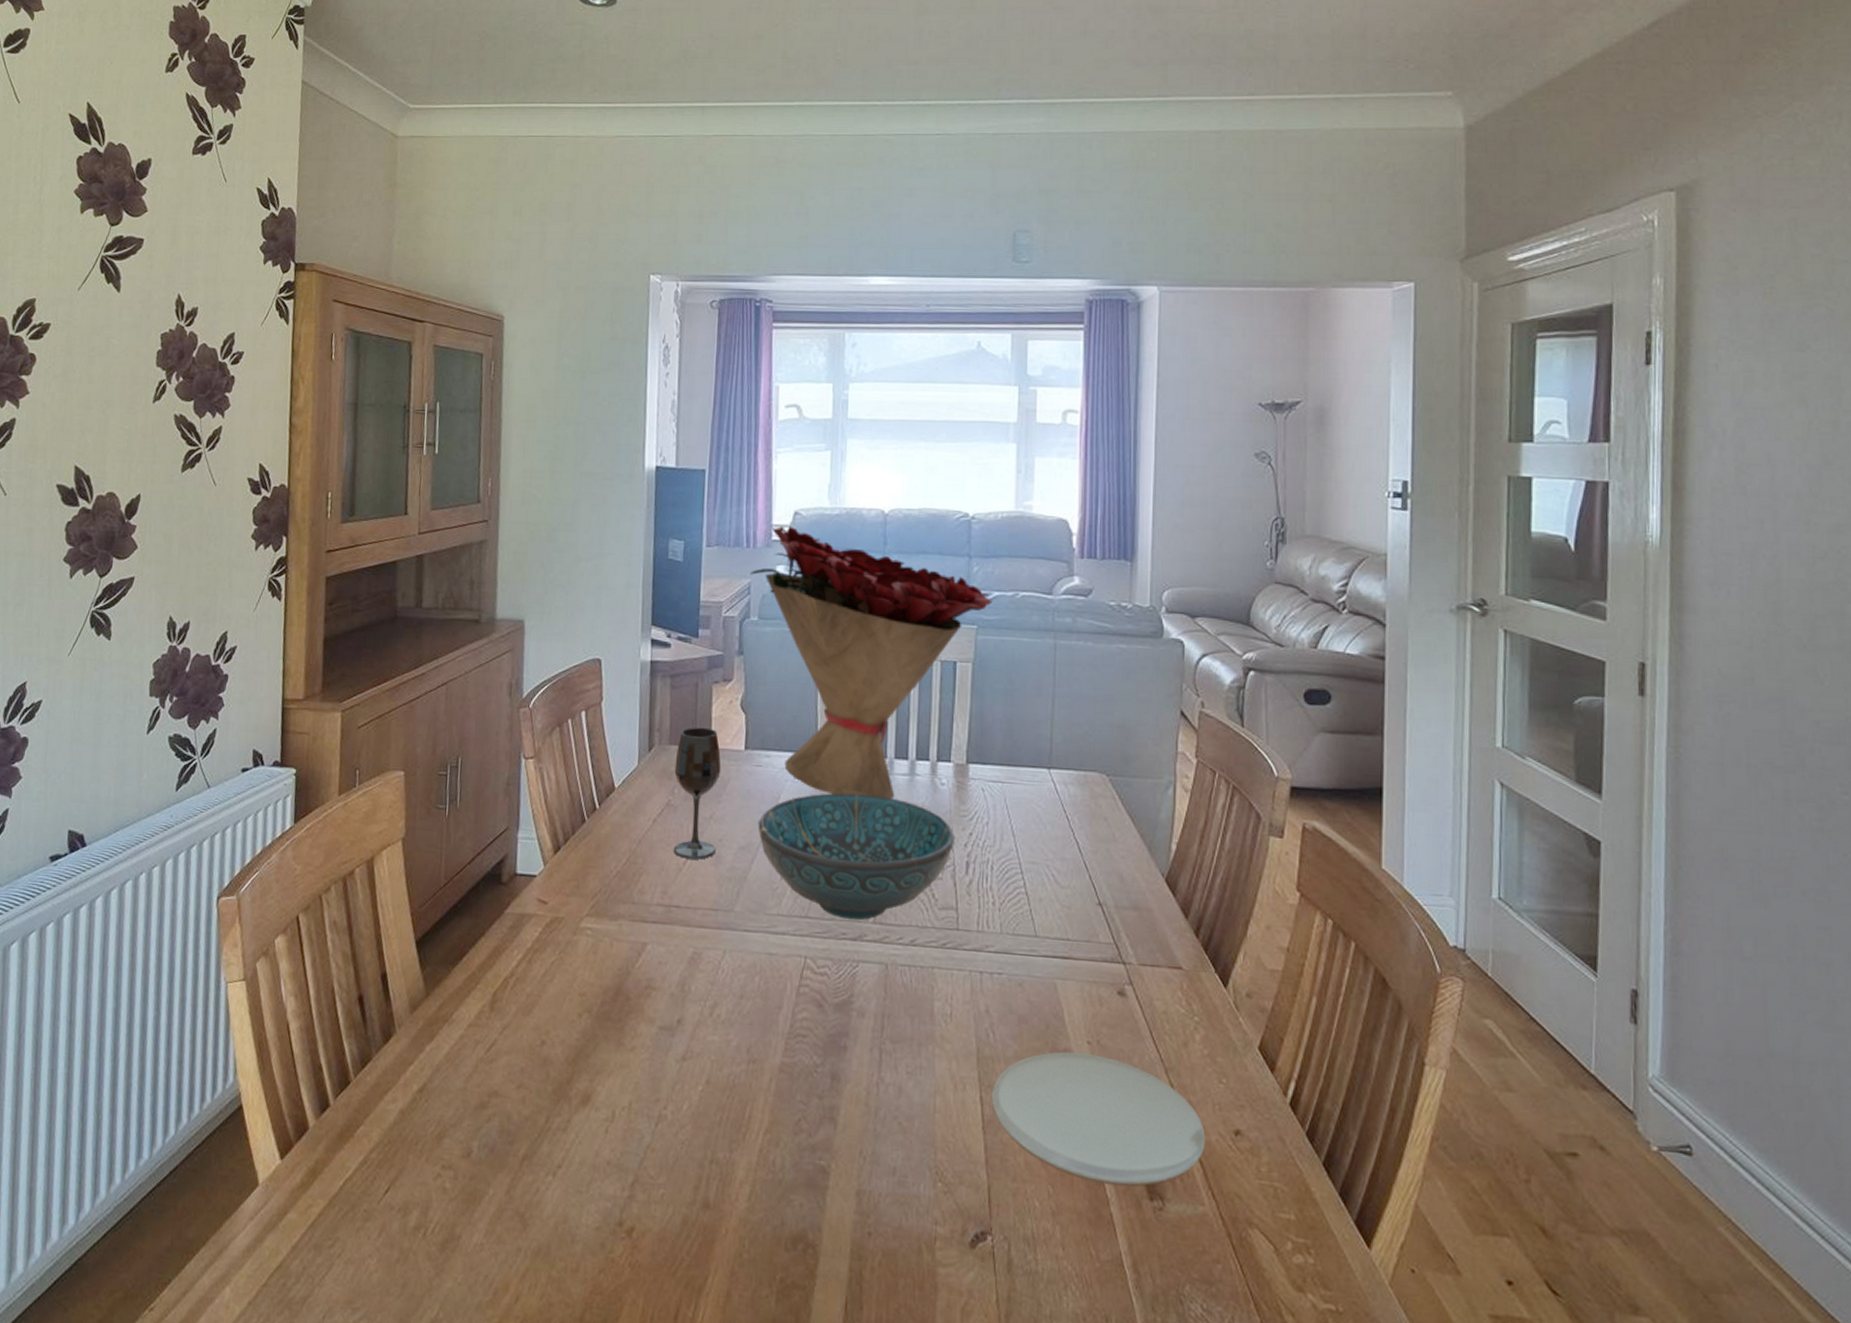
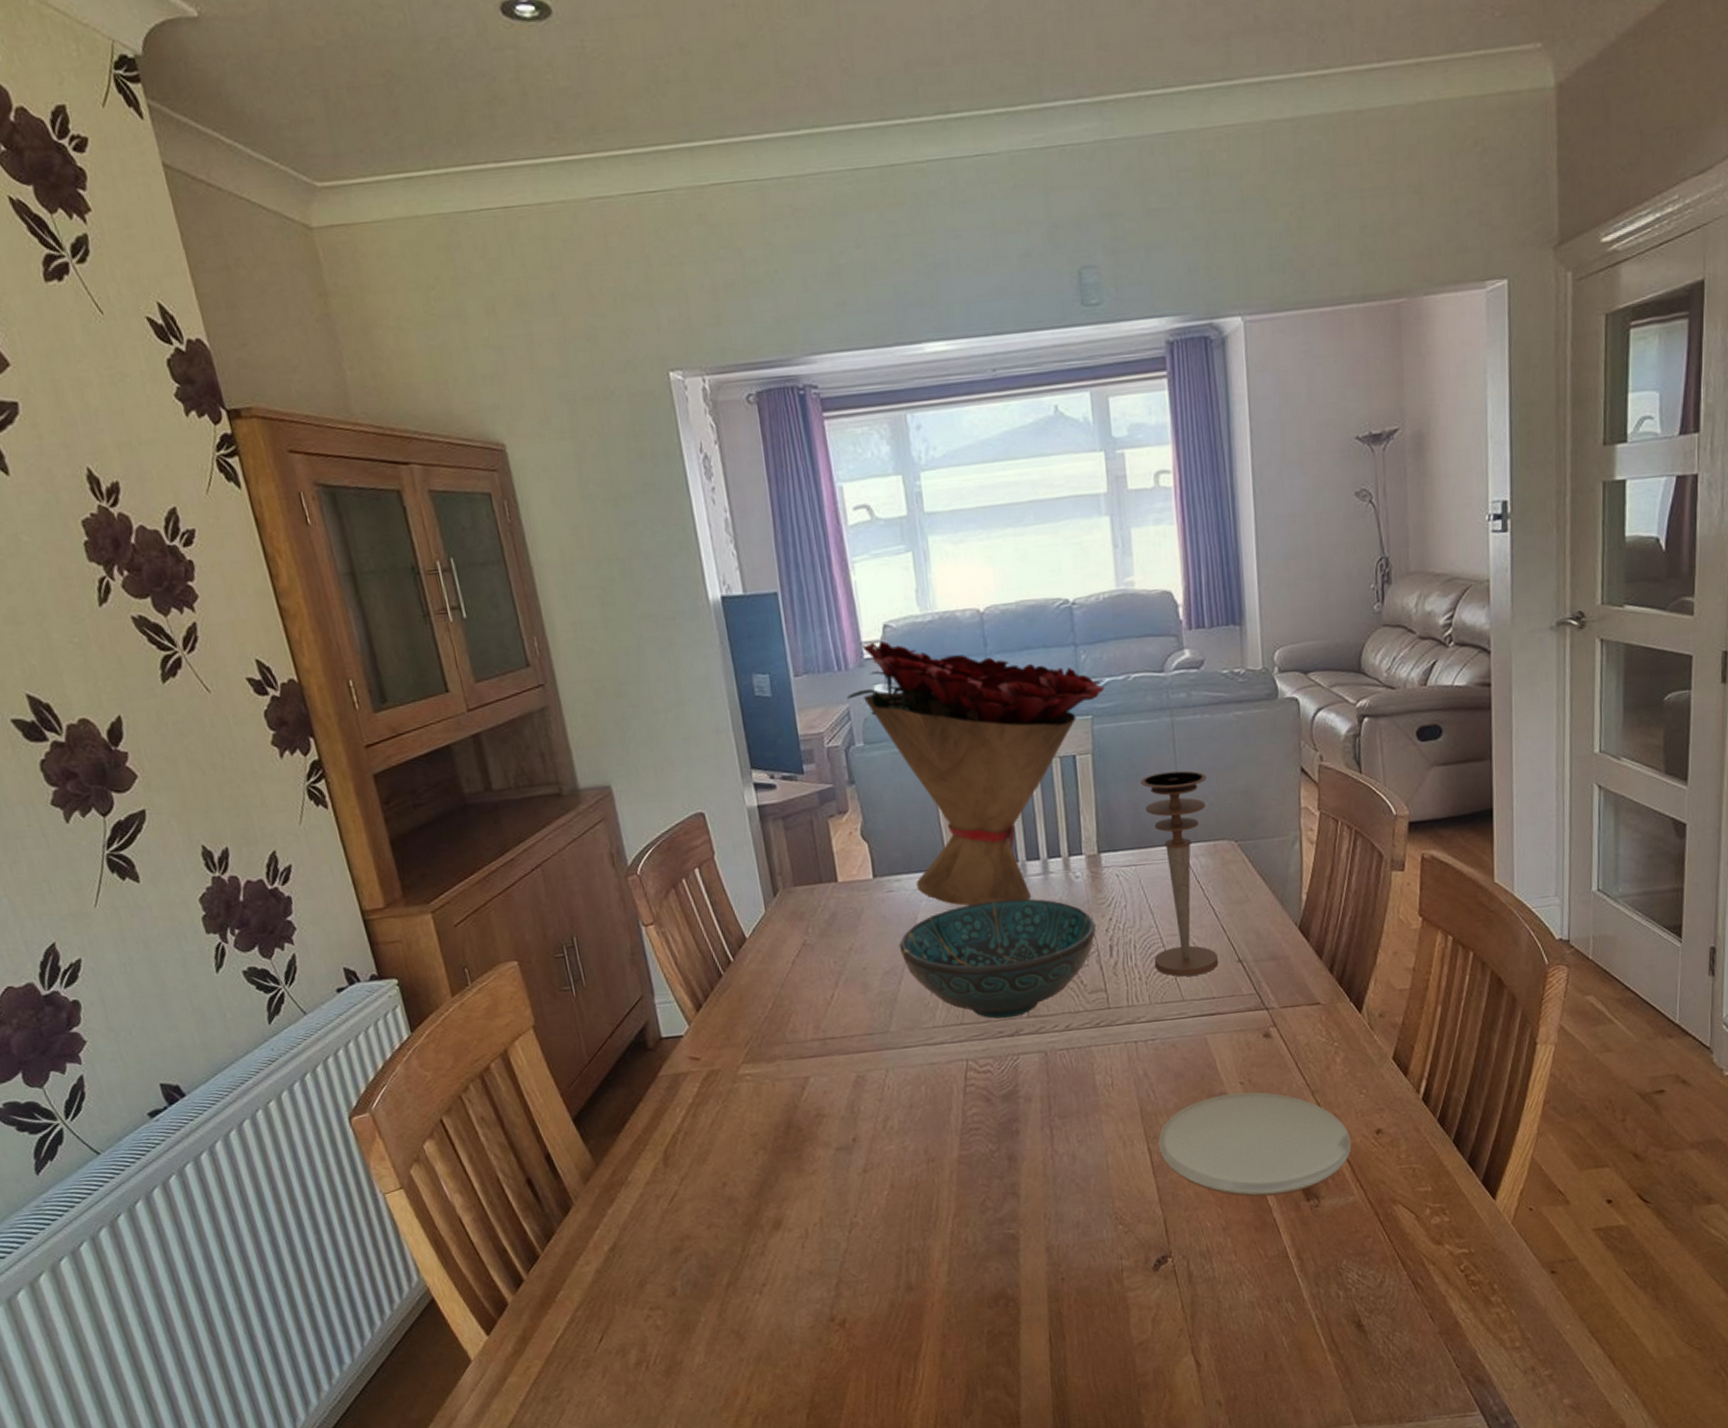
wine glass: present [673,726,722,860] -> none [802,862,862,993]
candlestick: none [1010,692,1085,911] -> present [1141,770,1218,977]

